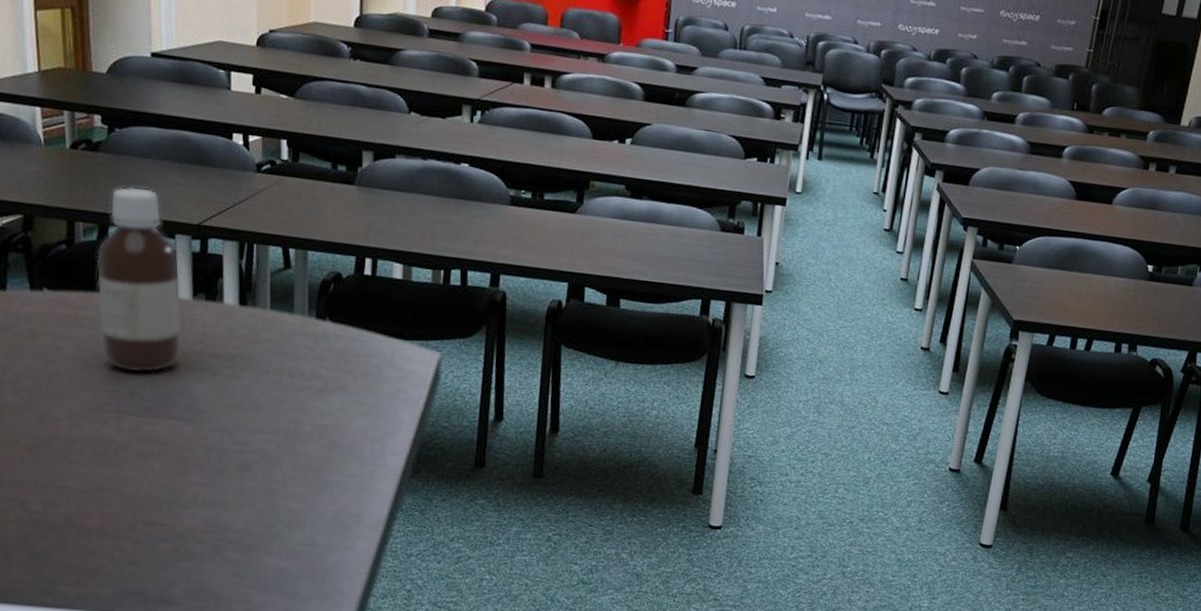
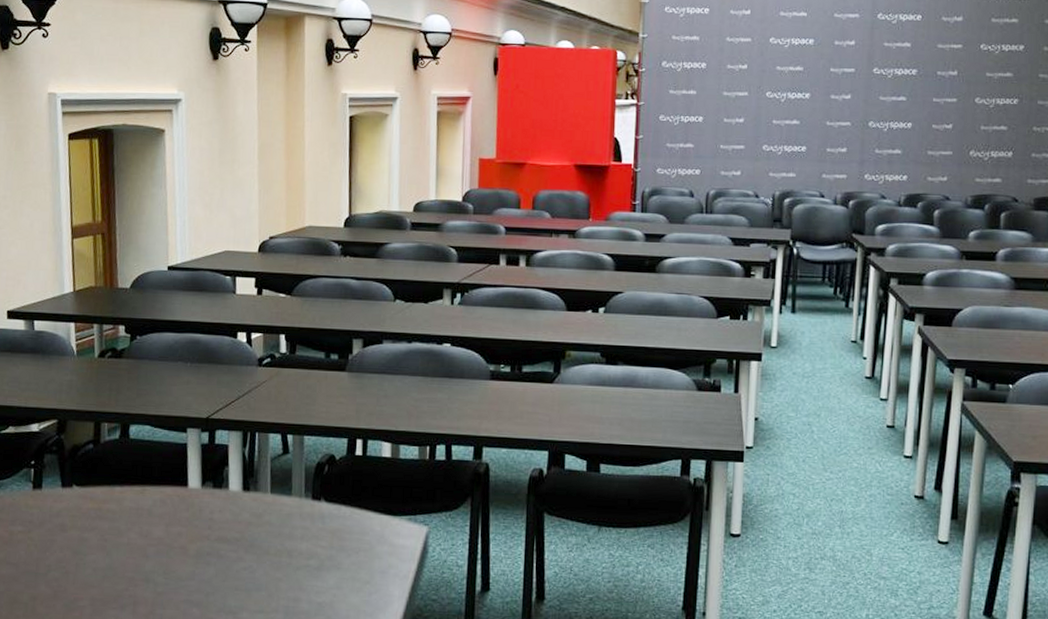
bottle: present [96,187,182,373] -> none [119,388,192,559]

